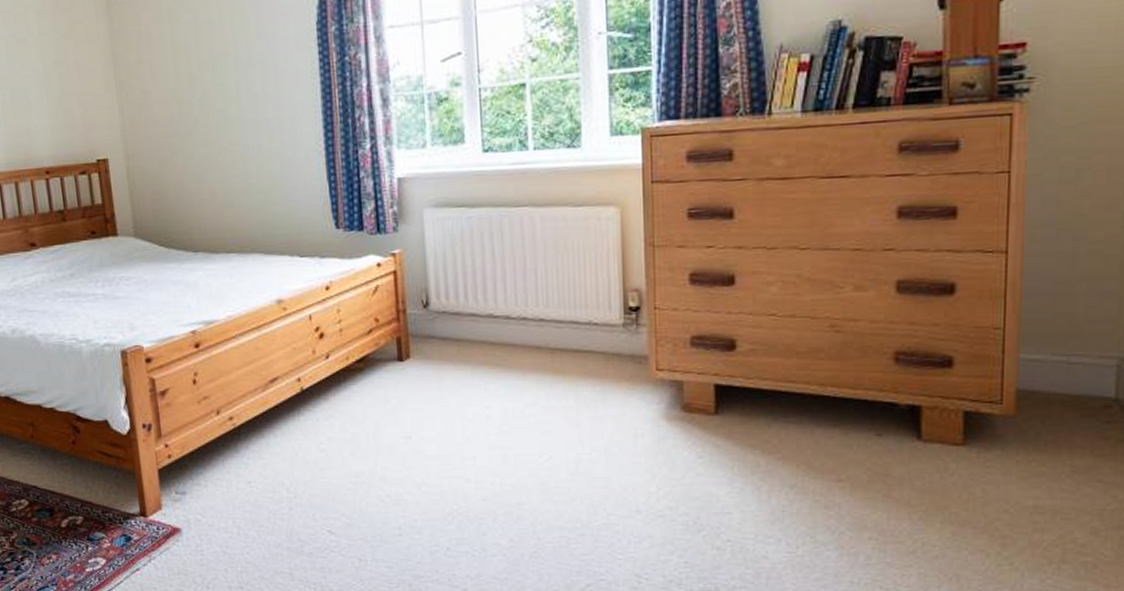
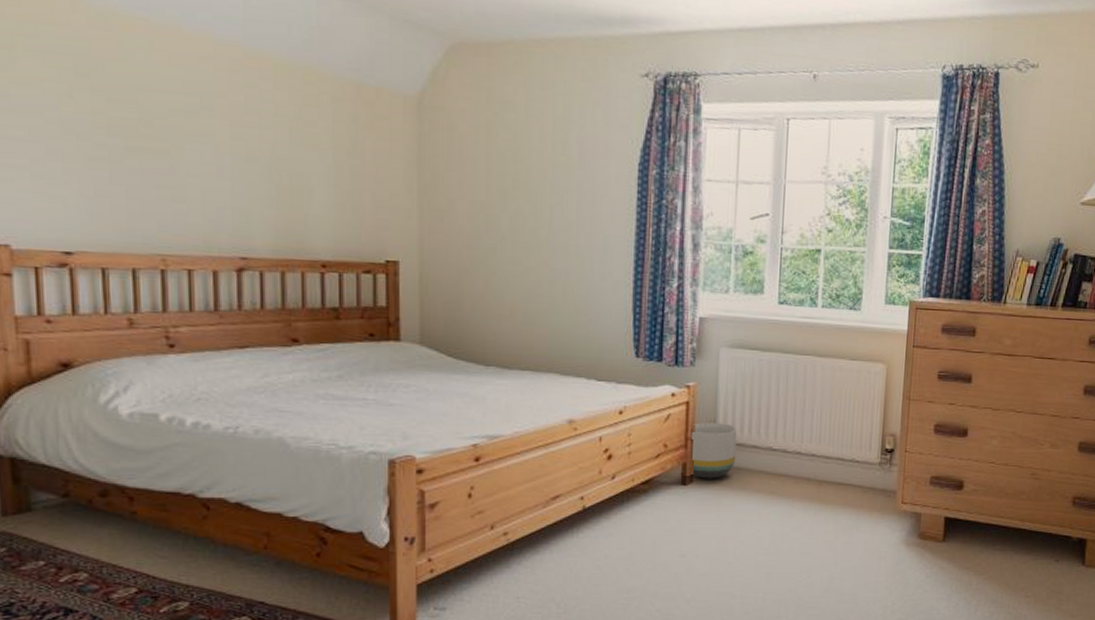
planter: none [403,291,454,353] -> present [692,422,738,479]

